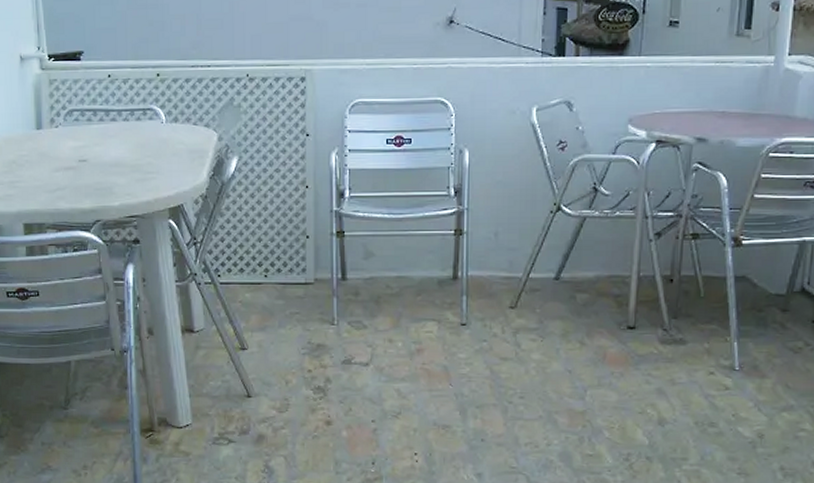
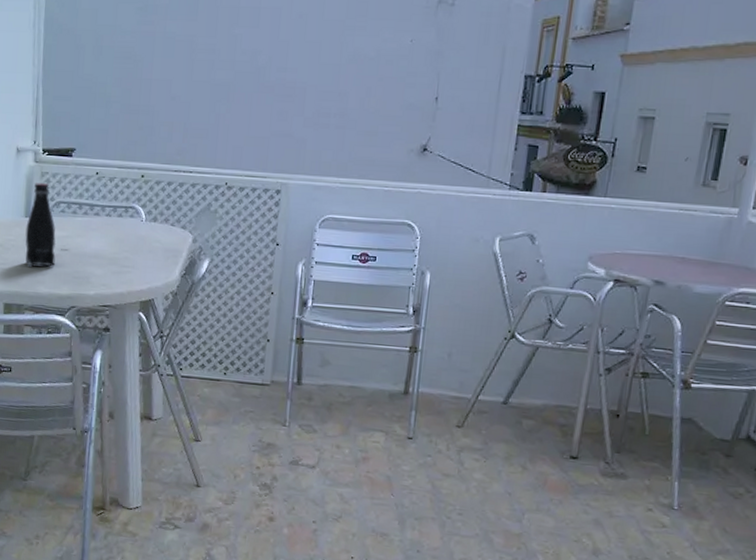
bottle: none [38,91,74,182] -> present [25,183,56,267]

